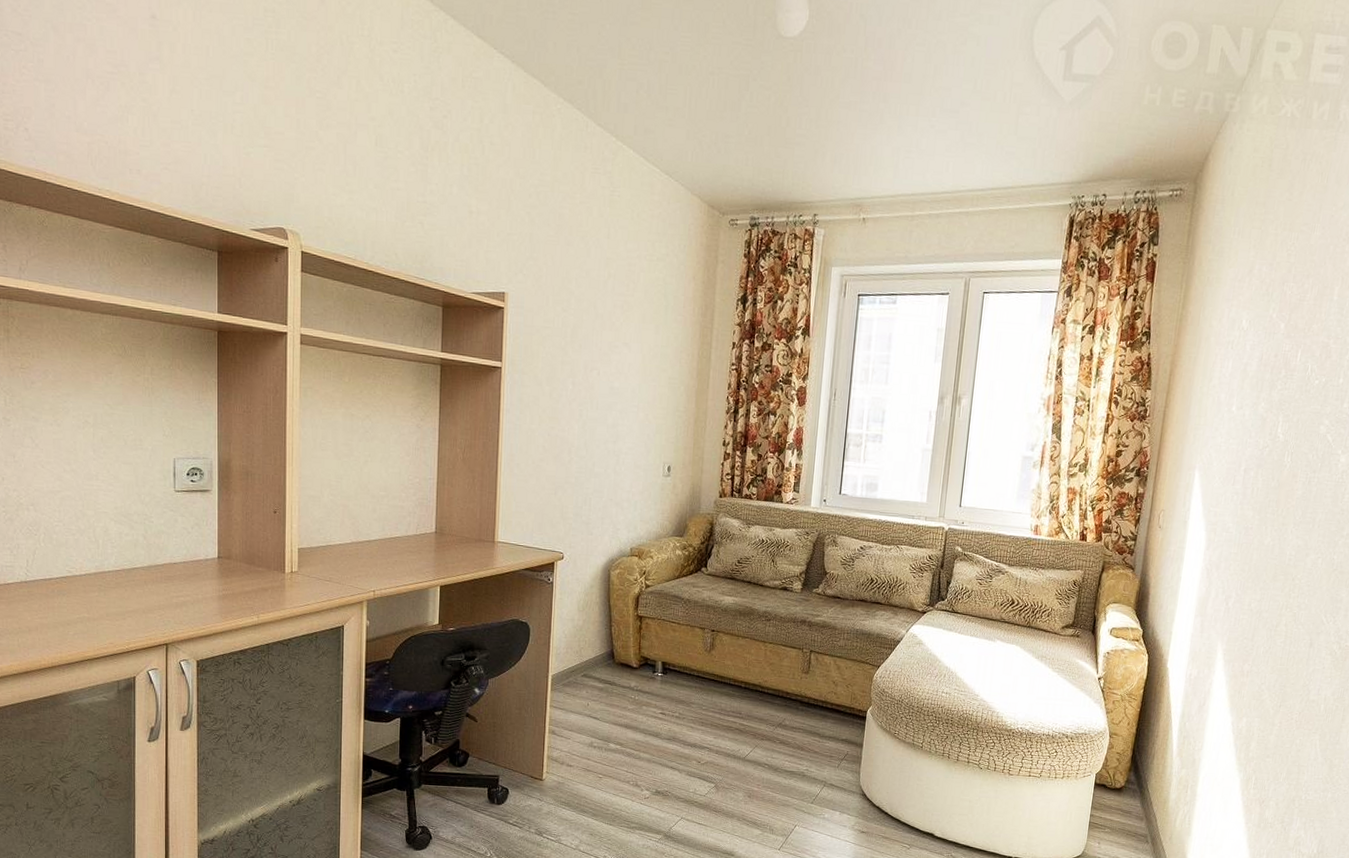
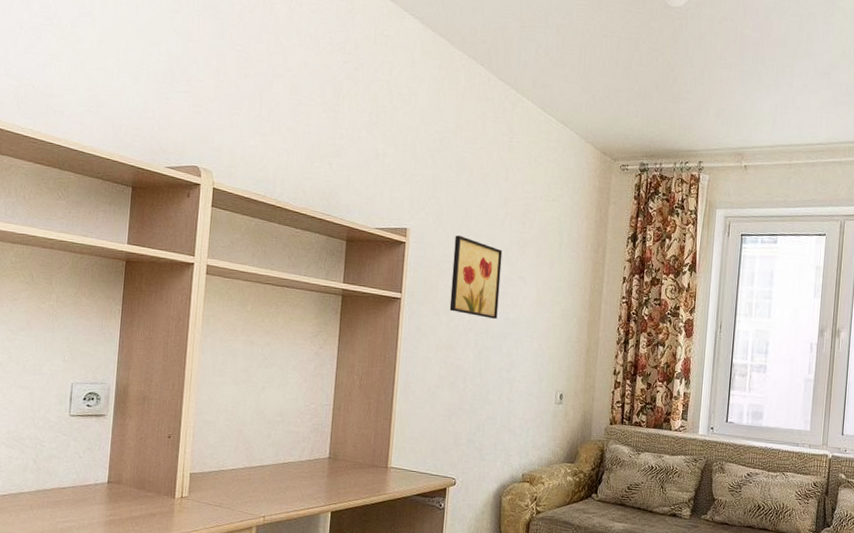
wall art: none [552,299,606,388] -> present [449,235,503,319]

